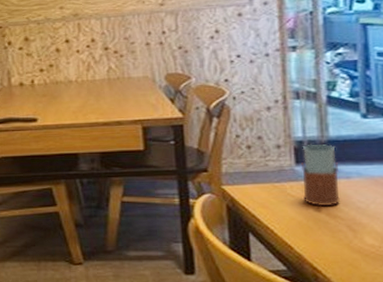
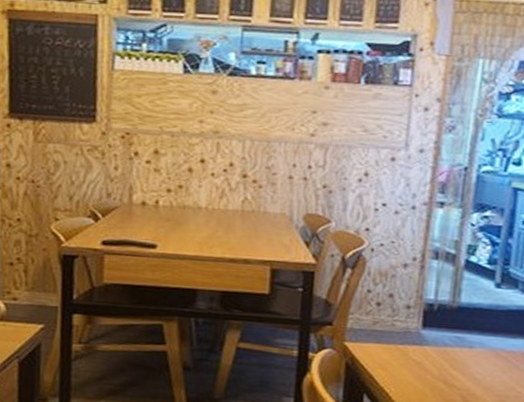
drinking glass: present [300,144,340,207] -> none [424,308,464,374]

